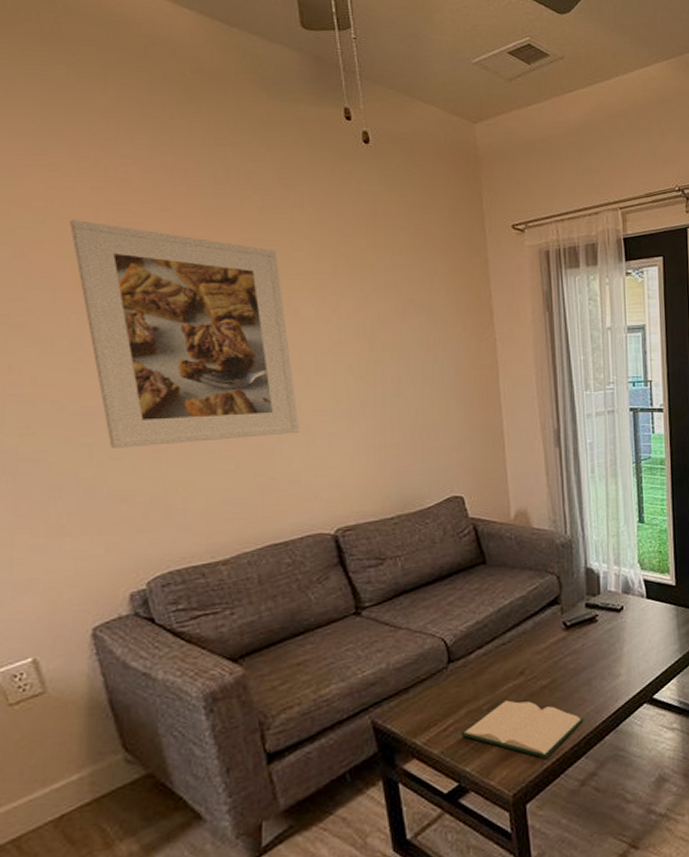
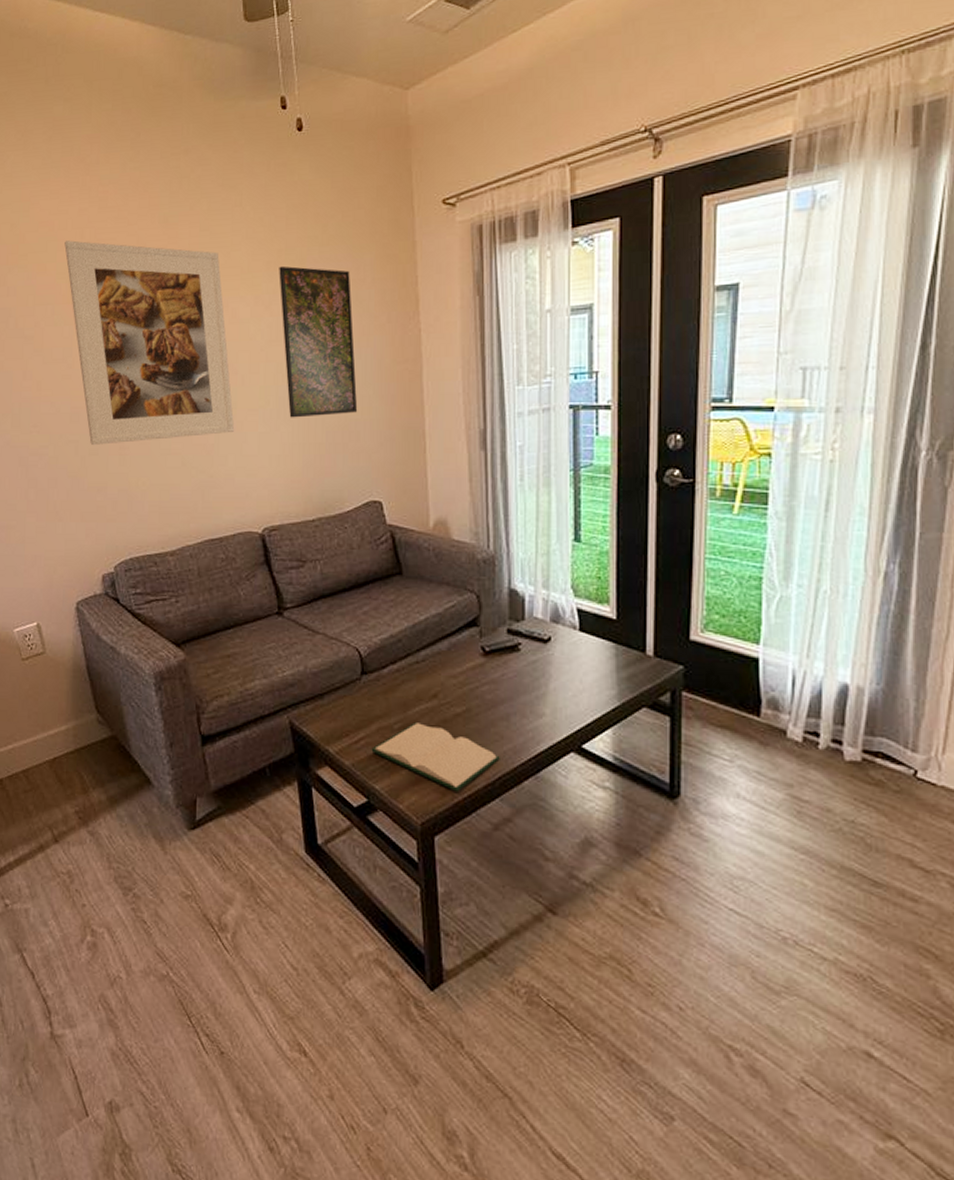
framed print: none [347,270,436,419] -> present [279,266,358,418]

